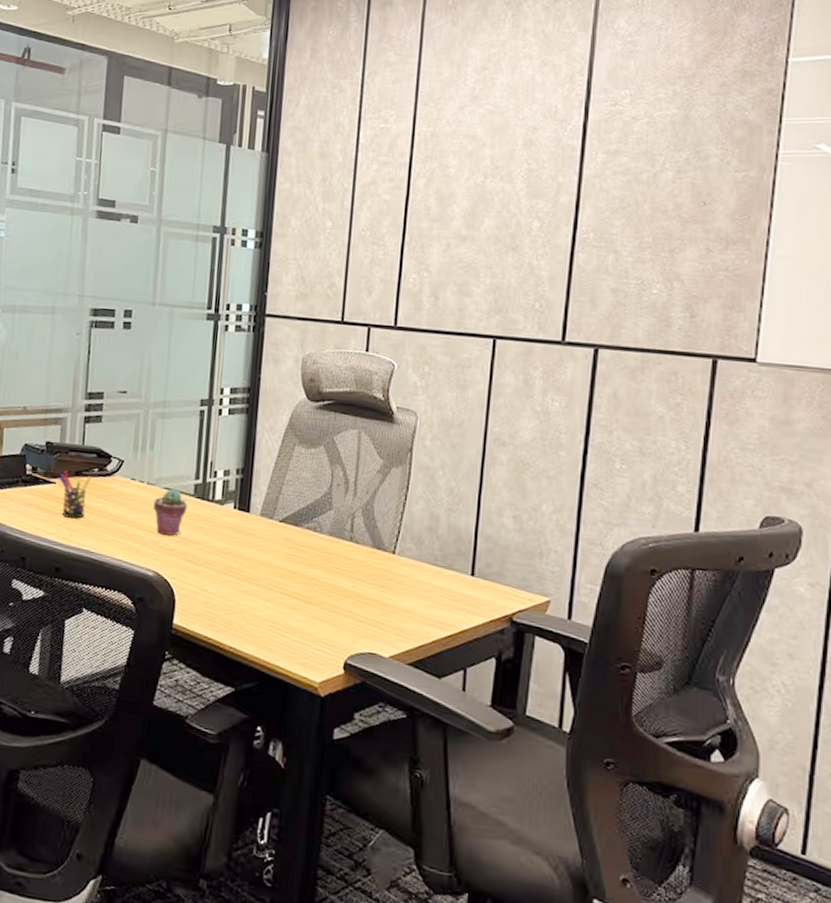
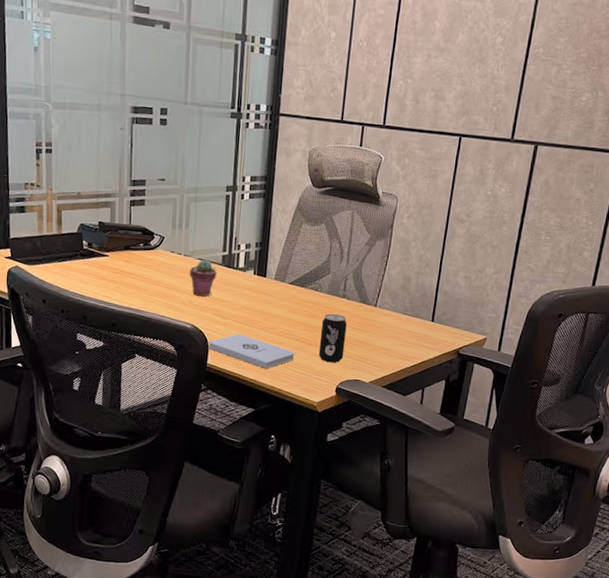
pen holder: present [59,471,91,519] -> none [111,246,138,285]
notepad: none [173,585,288,634] -> present [207,334,295,369]
beverage can: none [319,561,356,629] -> present [318,313,347,363]

